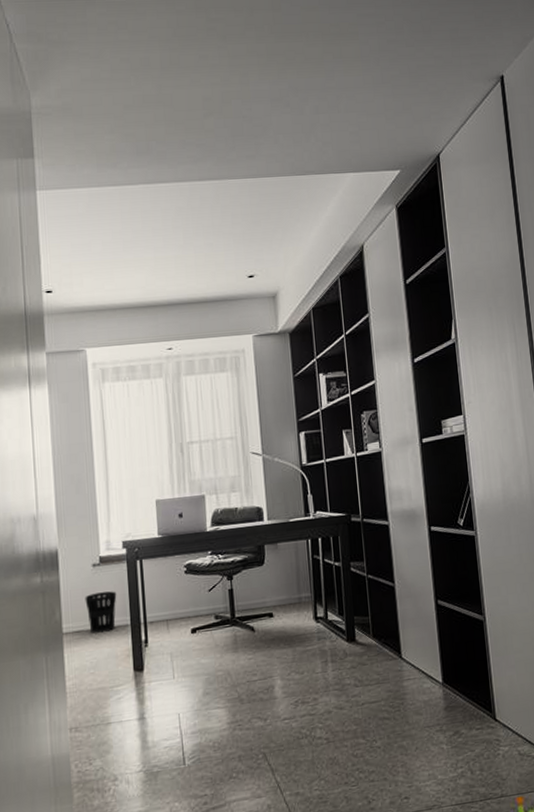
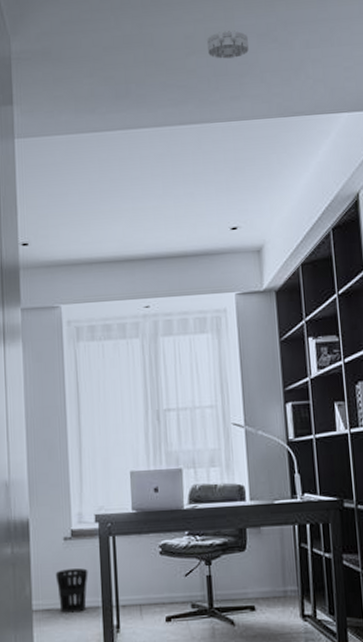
smoke detector: none [223,94,263,121] -> present [206,30,249,59]

